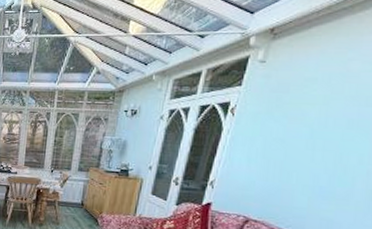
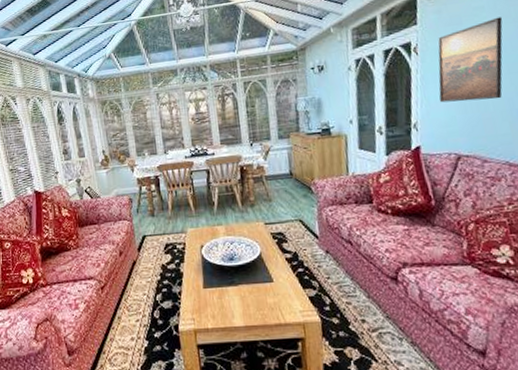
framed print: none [242,92,334,173] -> present [438,17,503,103]

